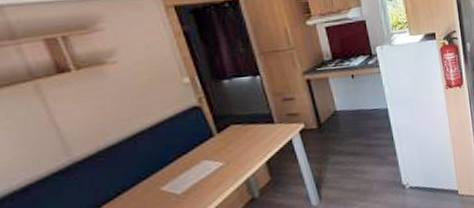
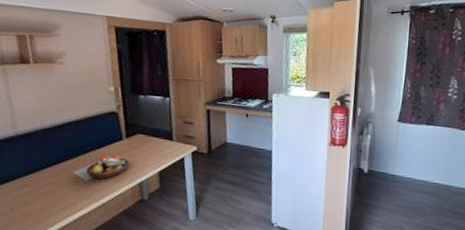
fruit bowl: none [175,156,229,190] -> present [85,155,130,180]

